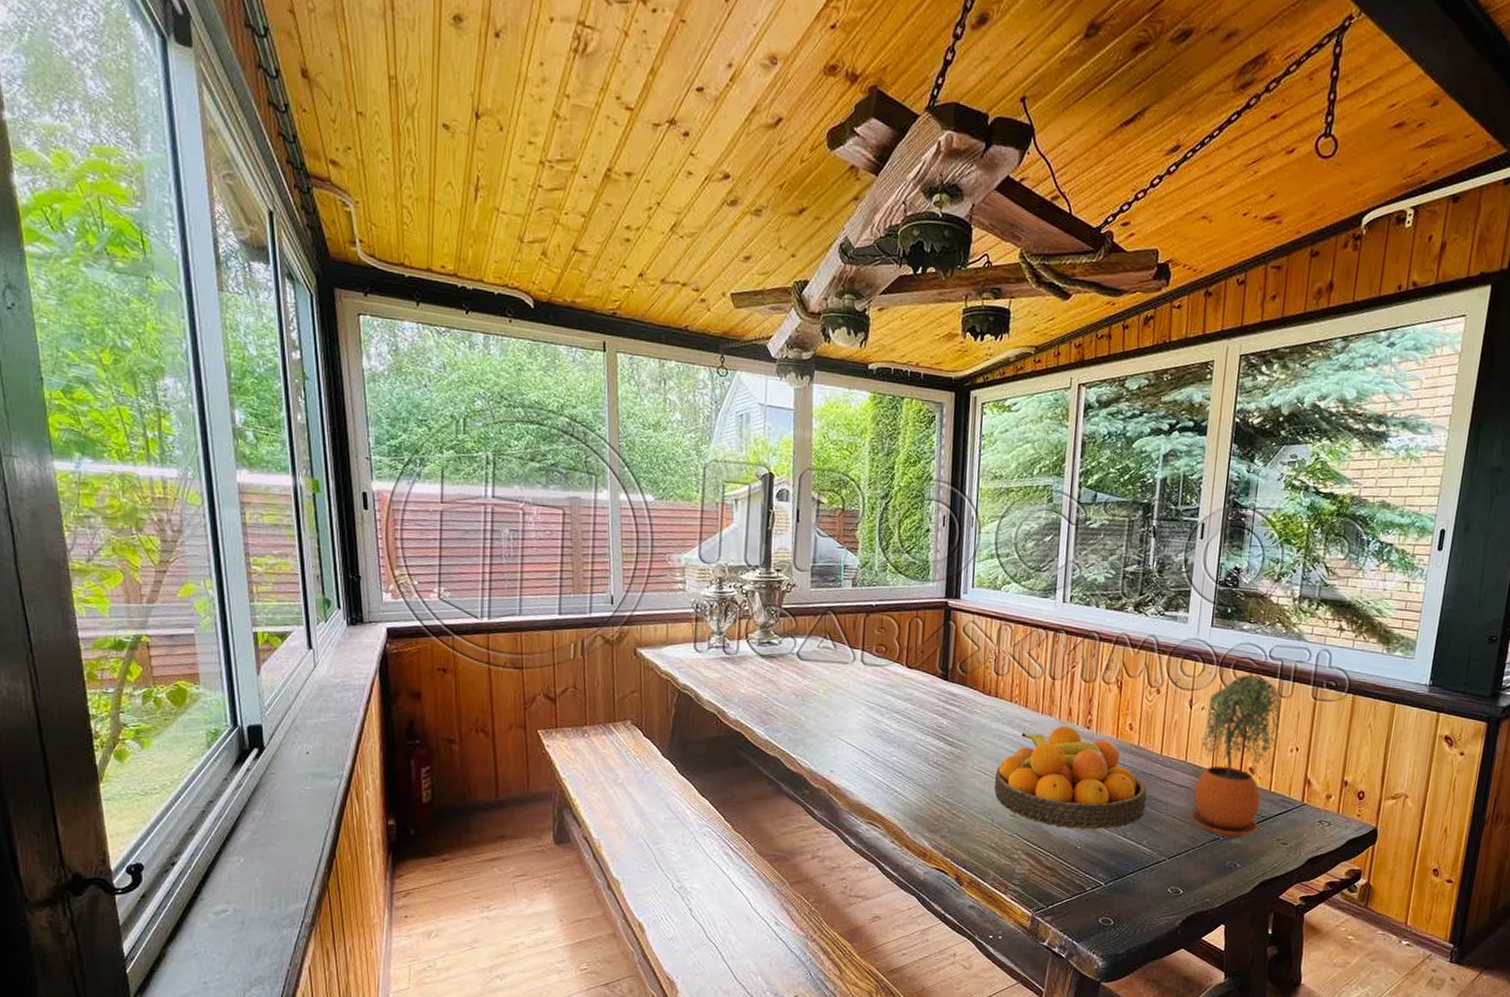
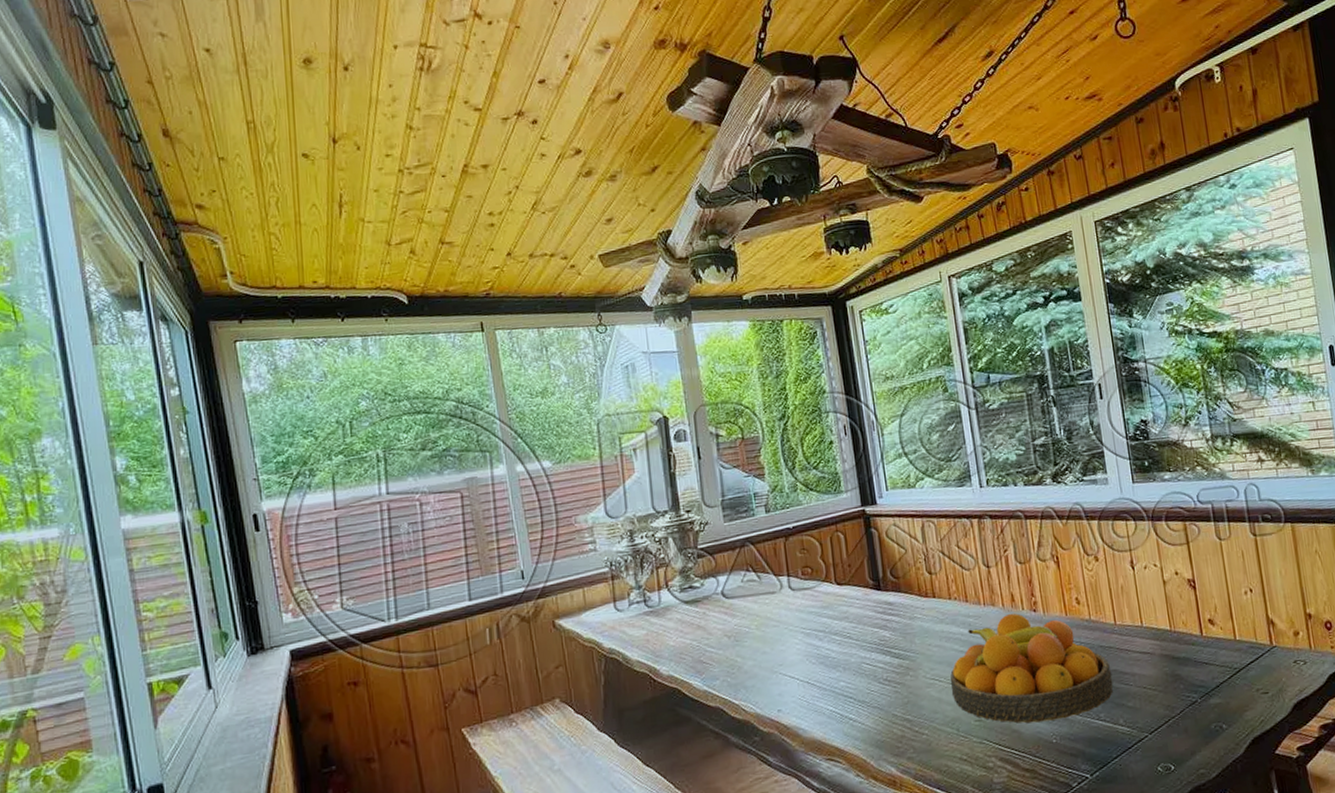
potted plant: present [1190,675,1281,838] -> none [1149,523,1234,699]

